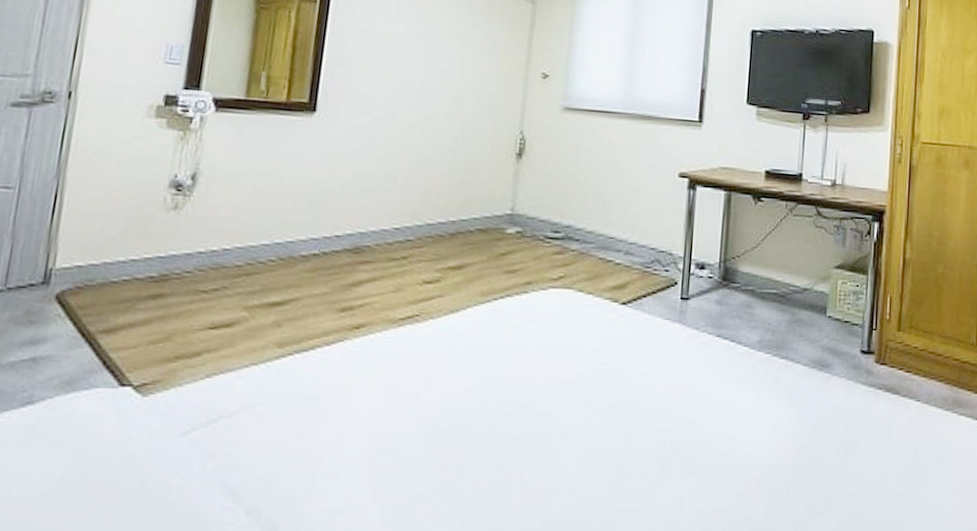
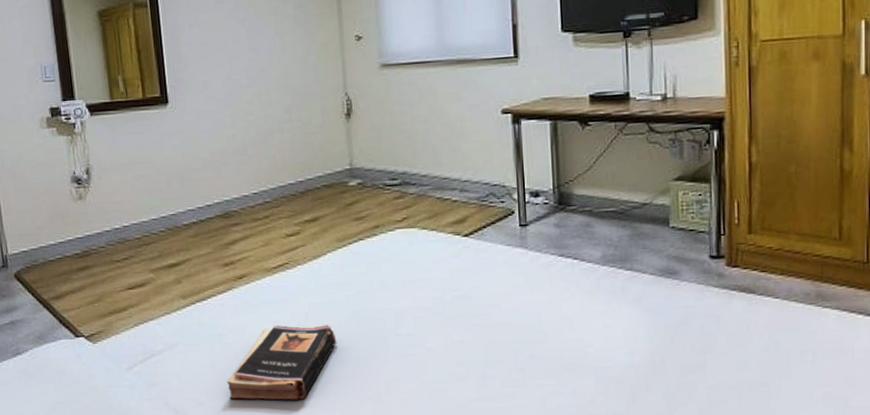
book: none [310,391,459,489] -> present [227,325,337,401]

